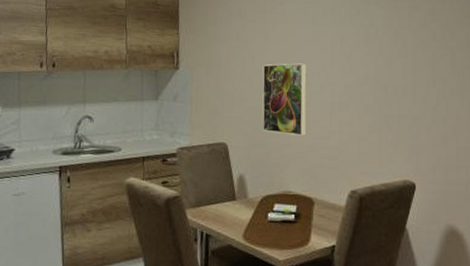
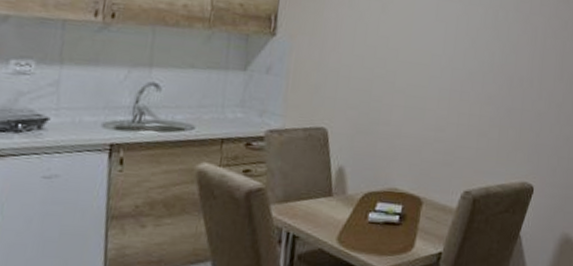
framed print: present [262,63,307,136] -> none [370,39,427,126]

